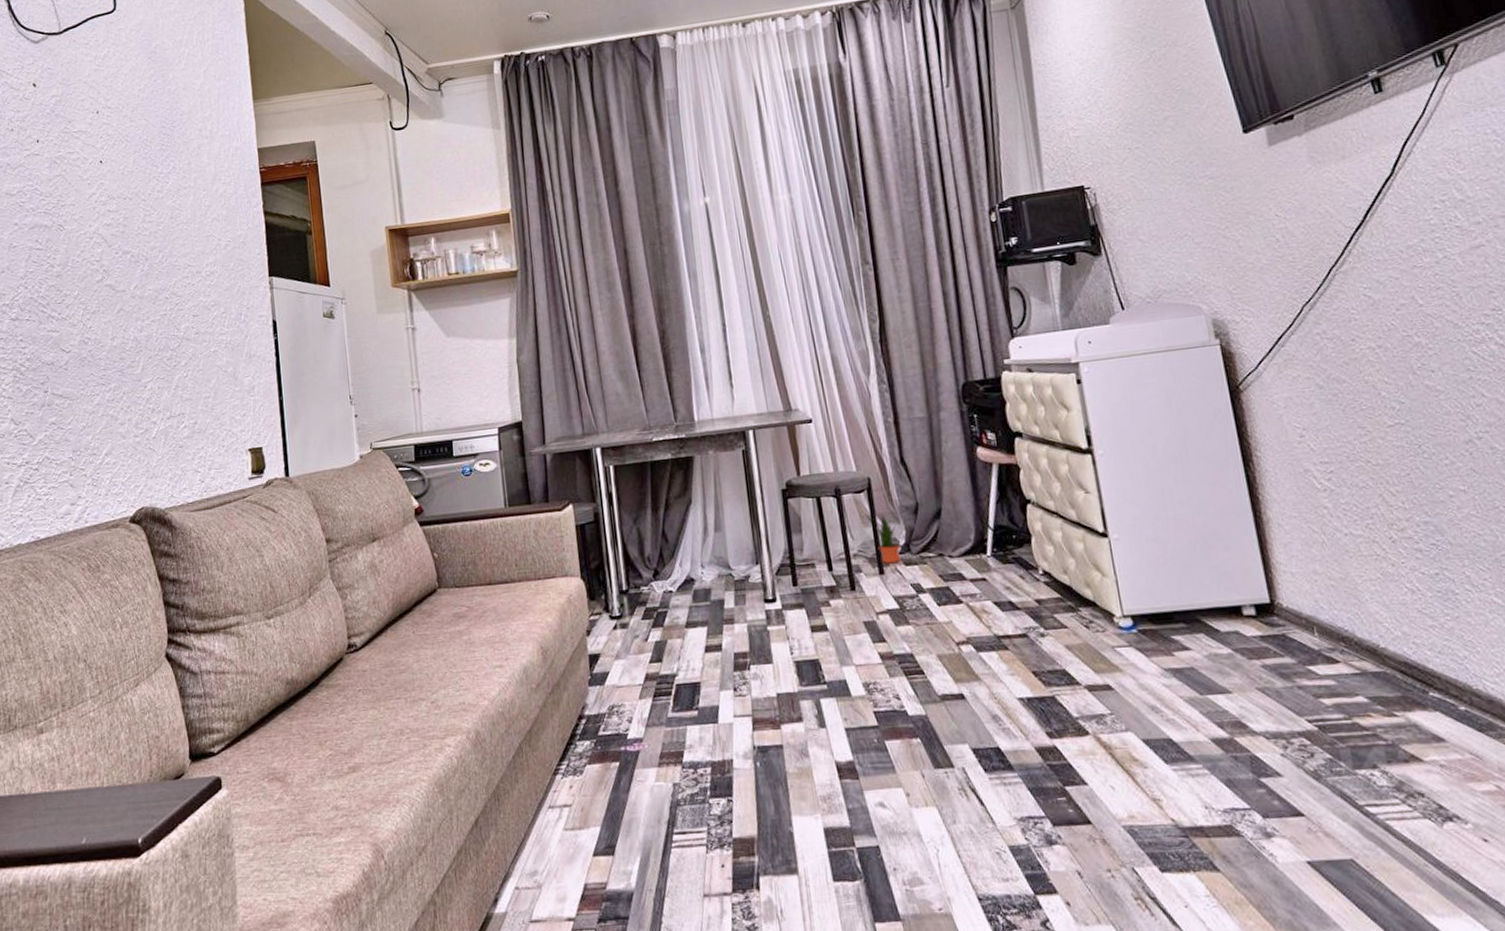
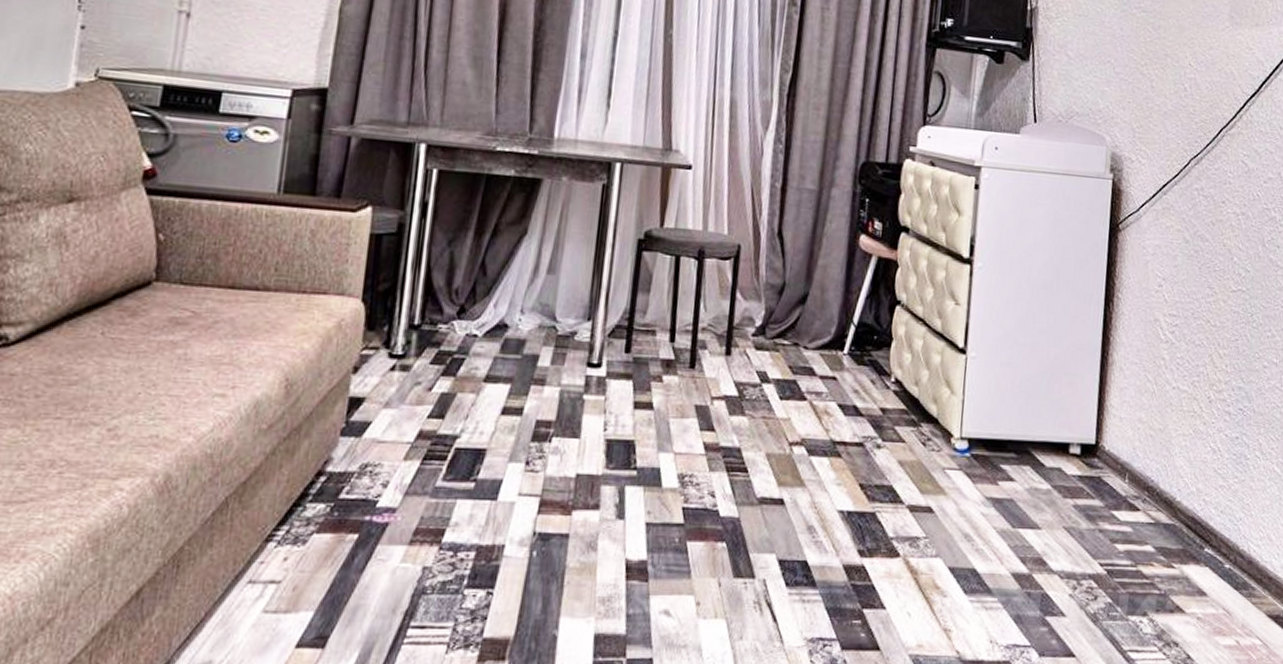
potted plant: present [865,513,901,564] -> none [726,284,757,346]

